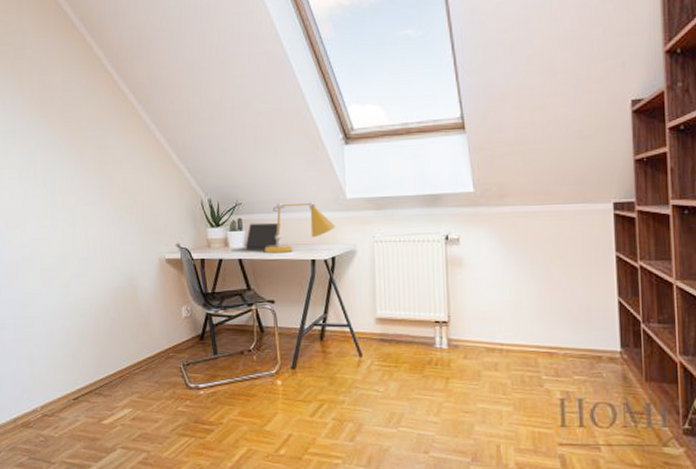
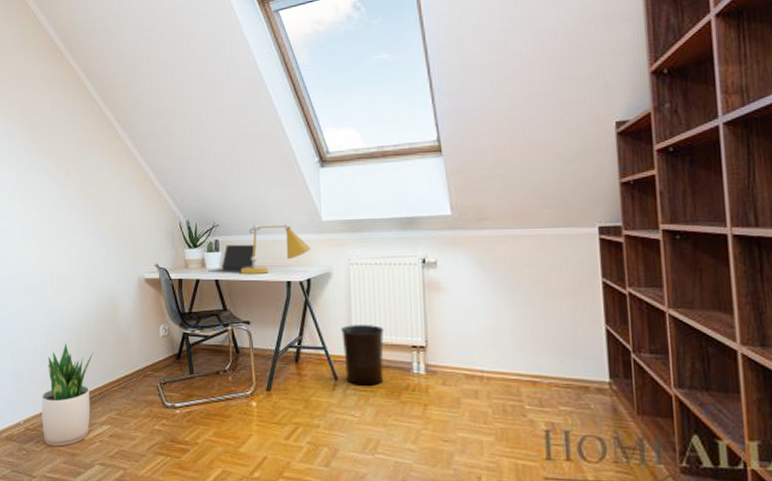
planter: none [59,327,113,432] -> present [41,343,94,447]
waste bin: none [366,301,408,362] -> present [341,325,384,387]

